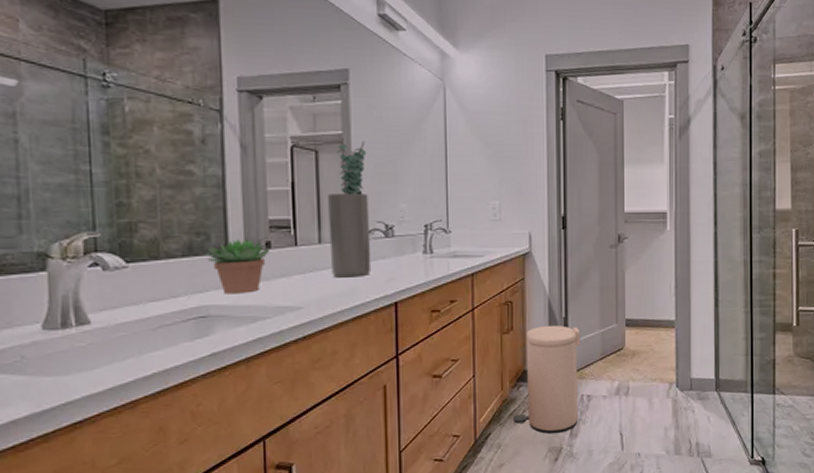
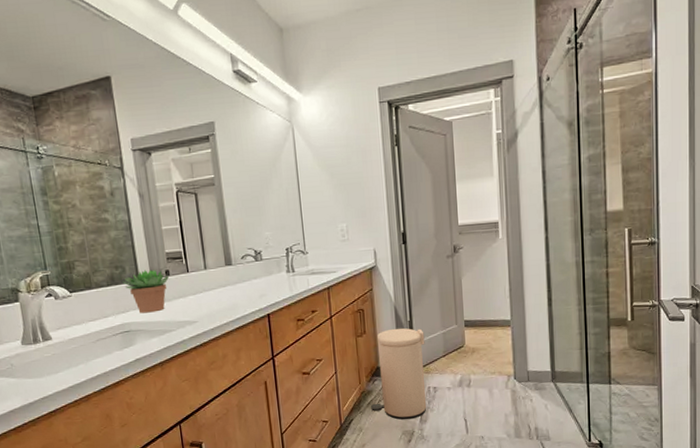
vase: present [328,138,372,278] -> none [208,181,247,297]

